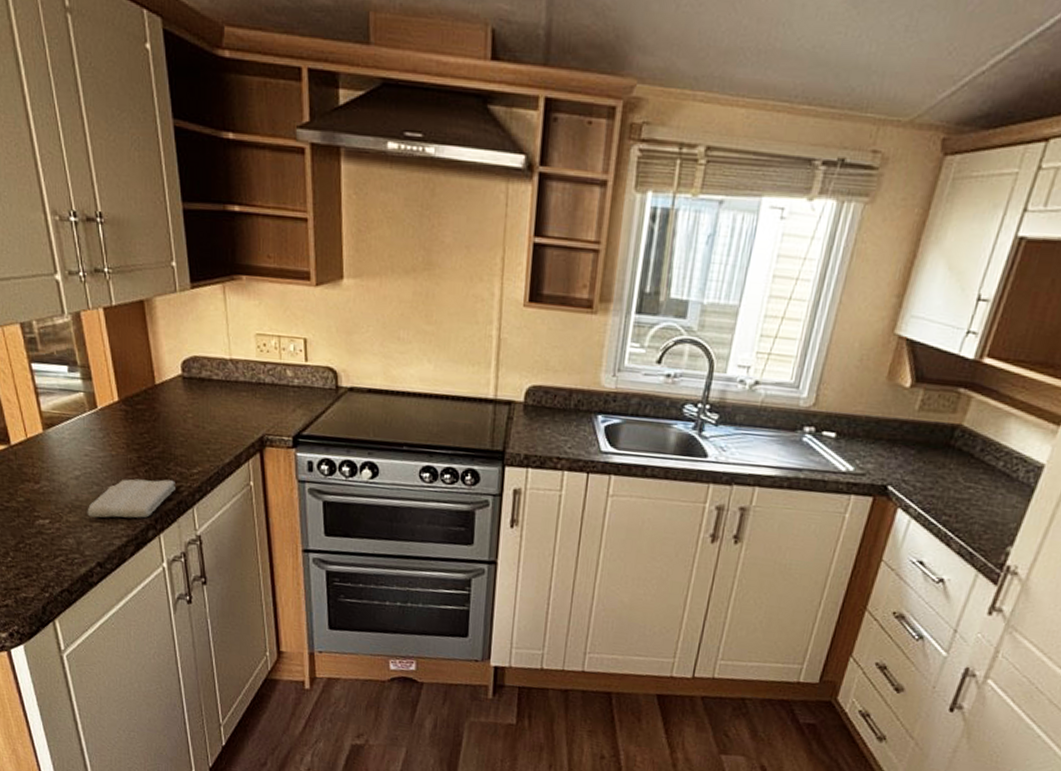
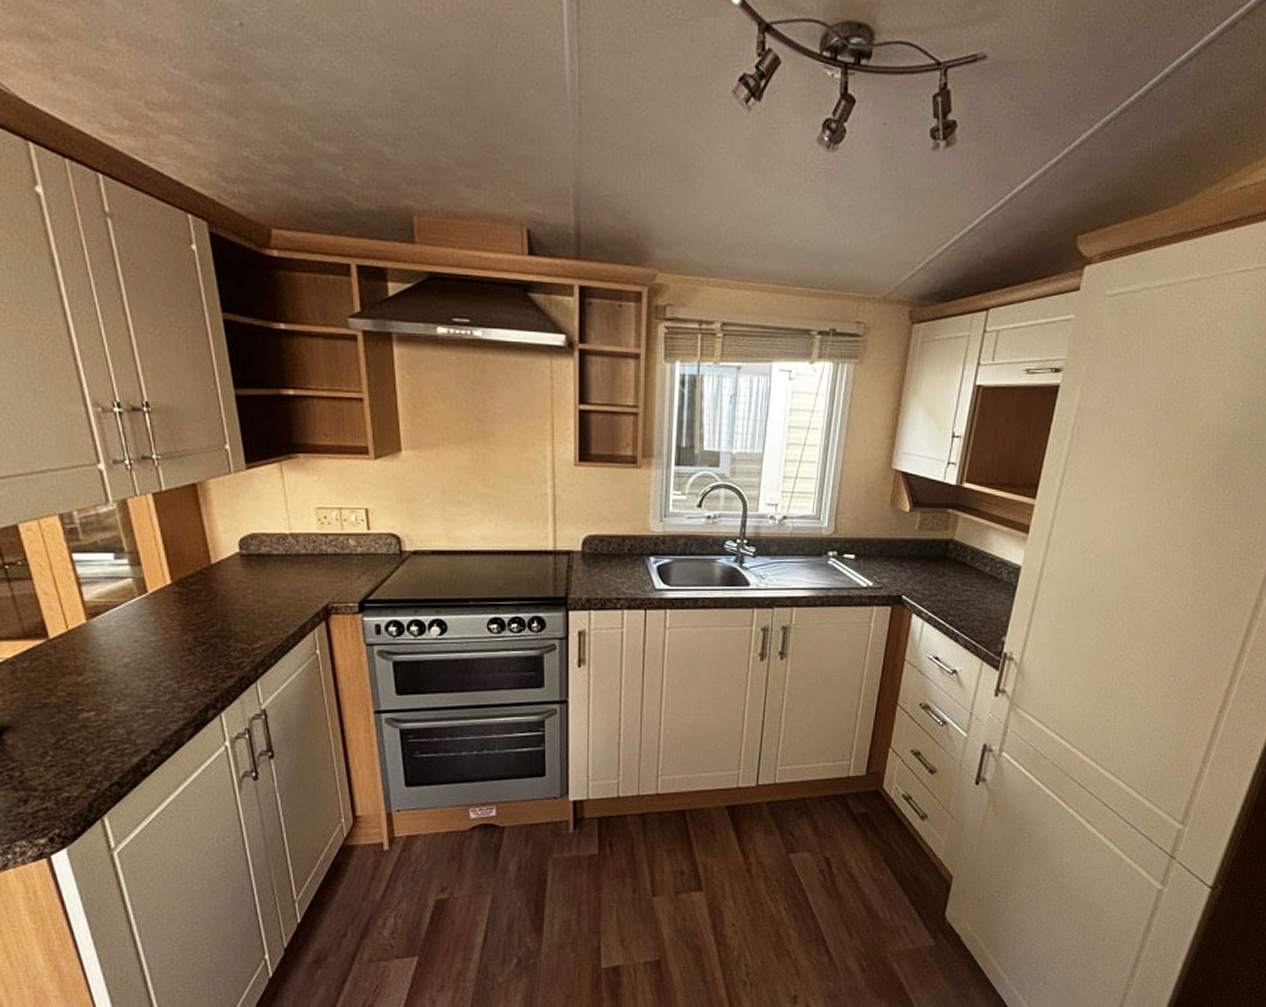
washcloth: present [87,479,175,518] -> none [138,657,236,704]

